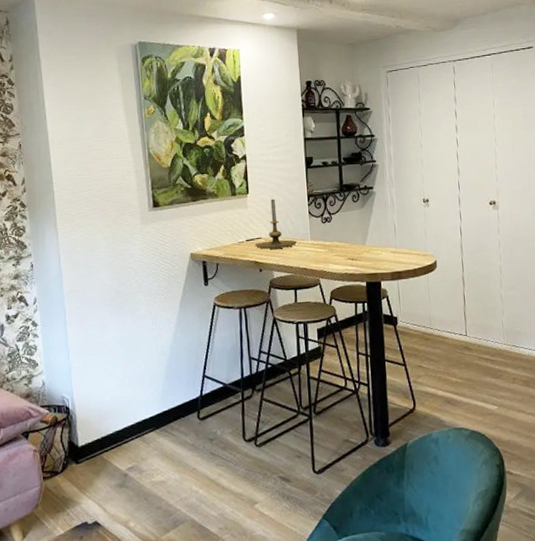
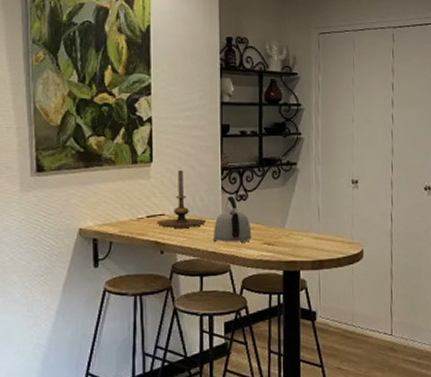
kettle: none [303,219,337,259] -> present [213,196,252,242]

